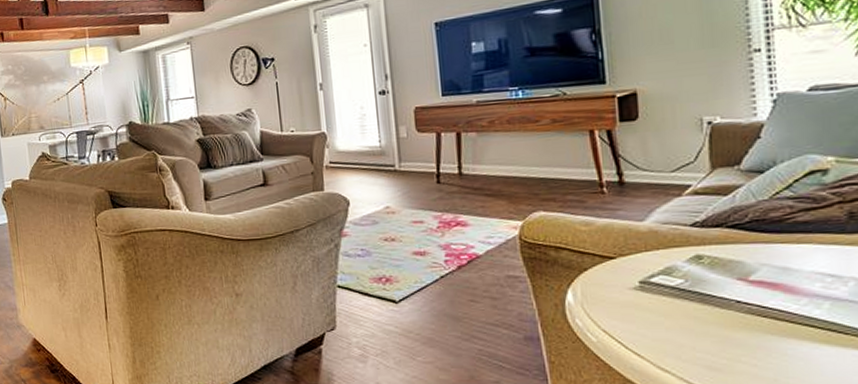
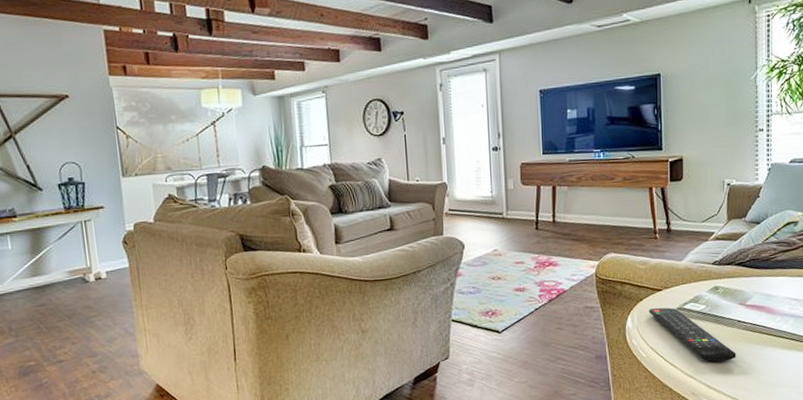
remote control: none [597,279,737,355] -> present [649,307,736,362]

